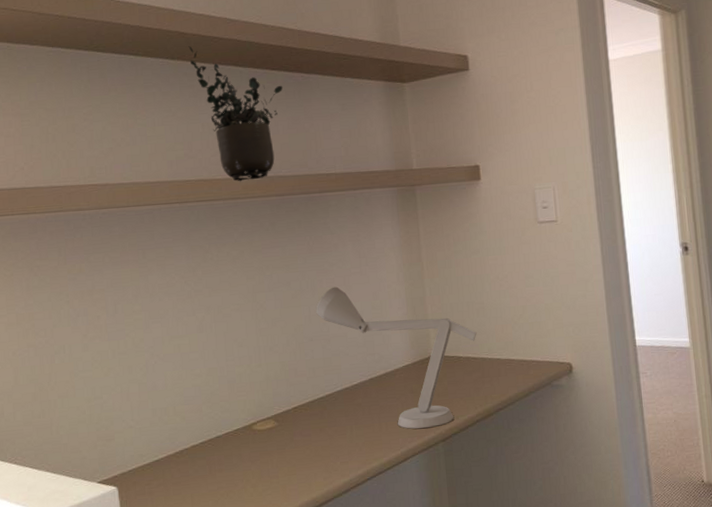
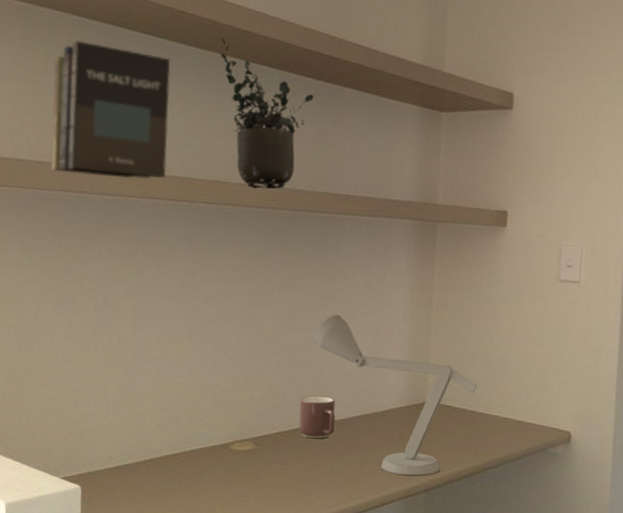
books: none [37,69,155,194] -> present [50,40,170,179]
mug: none [312,365,349,408] -> present [299,396,336,439]

